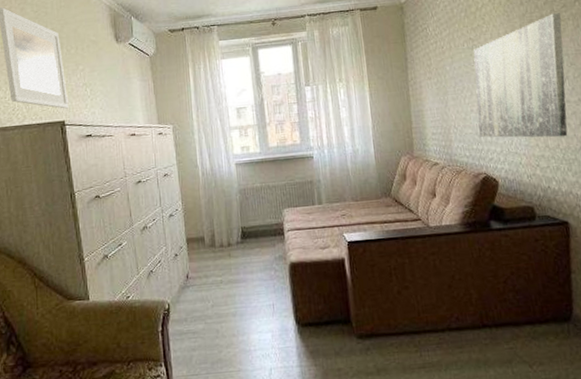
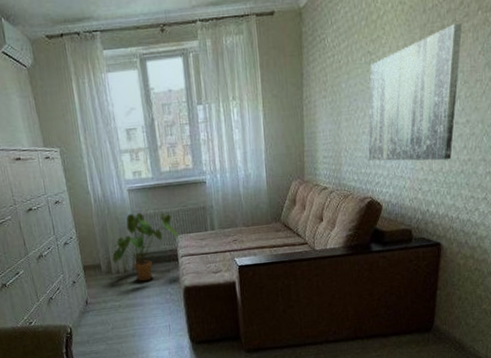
house plant: none [217,185,285,256] -> present [112,212,178,282]

